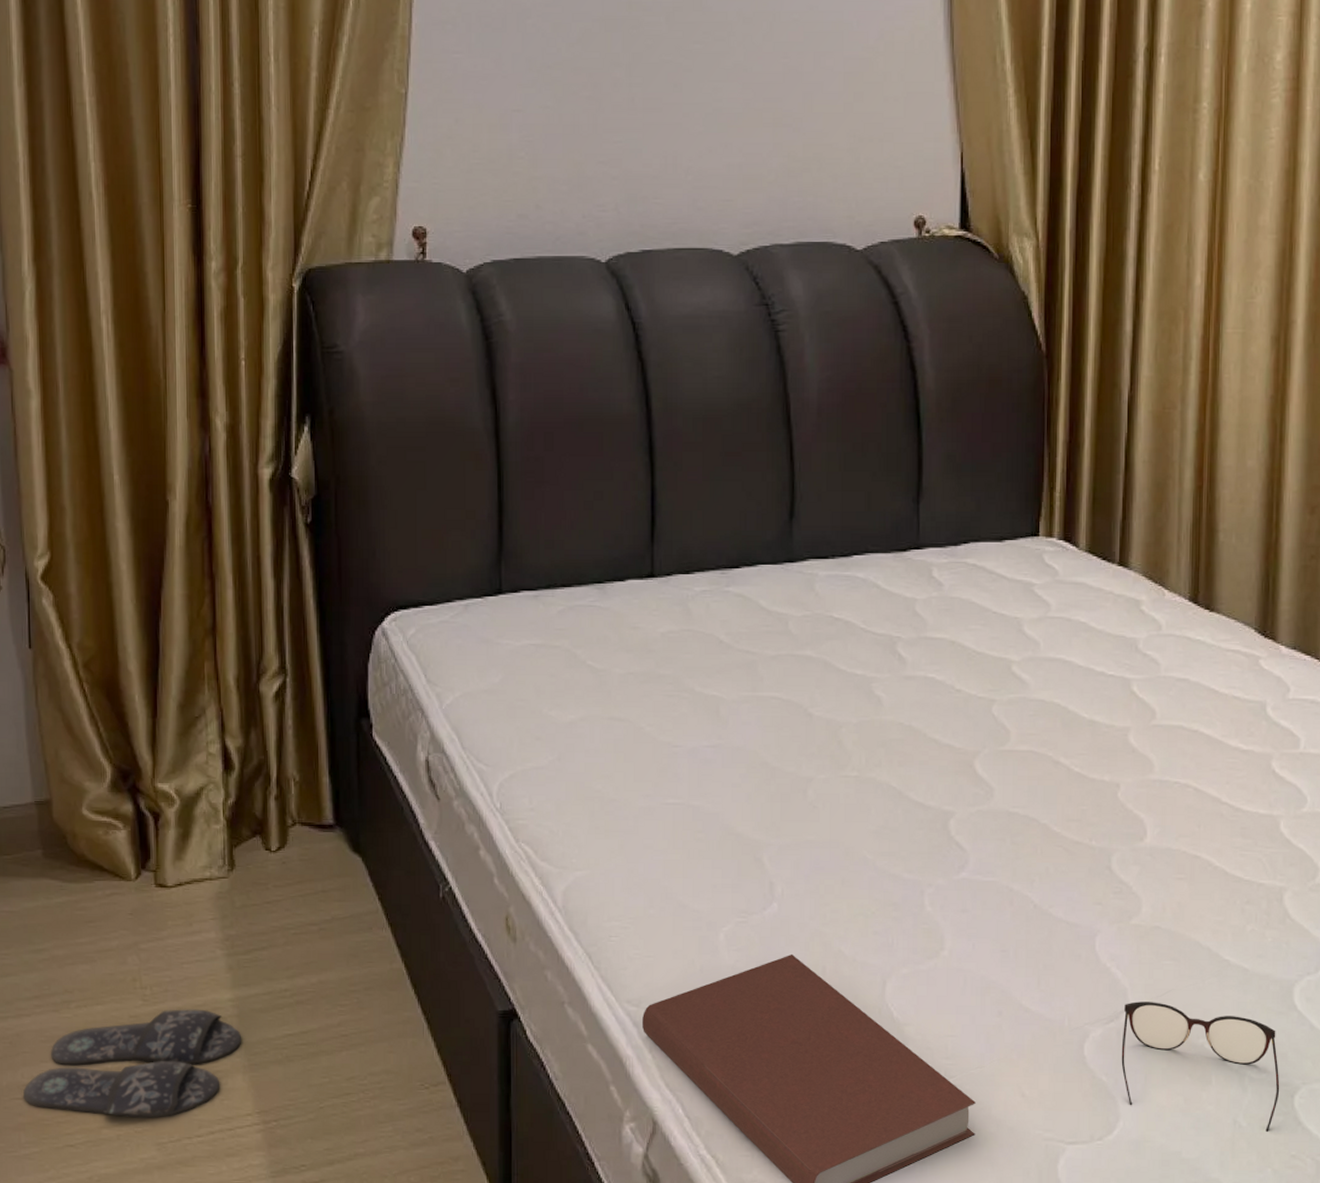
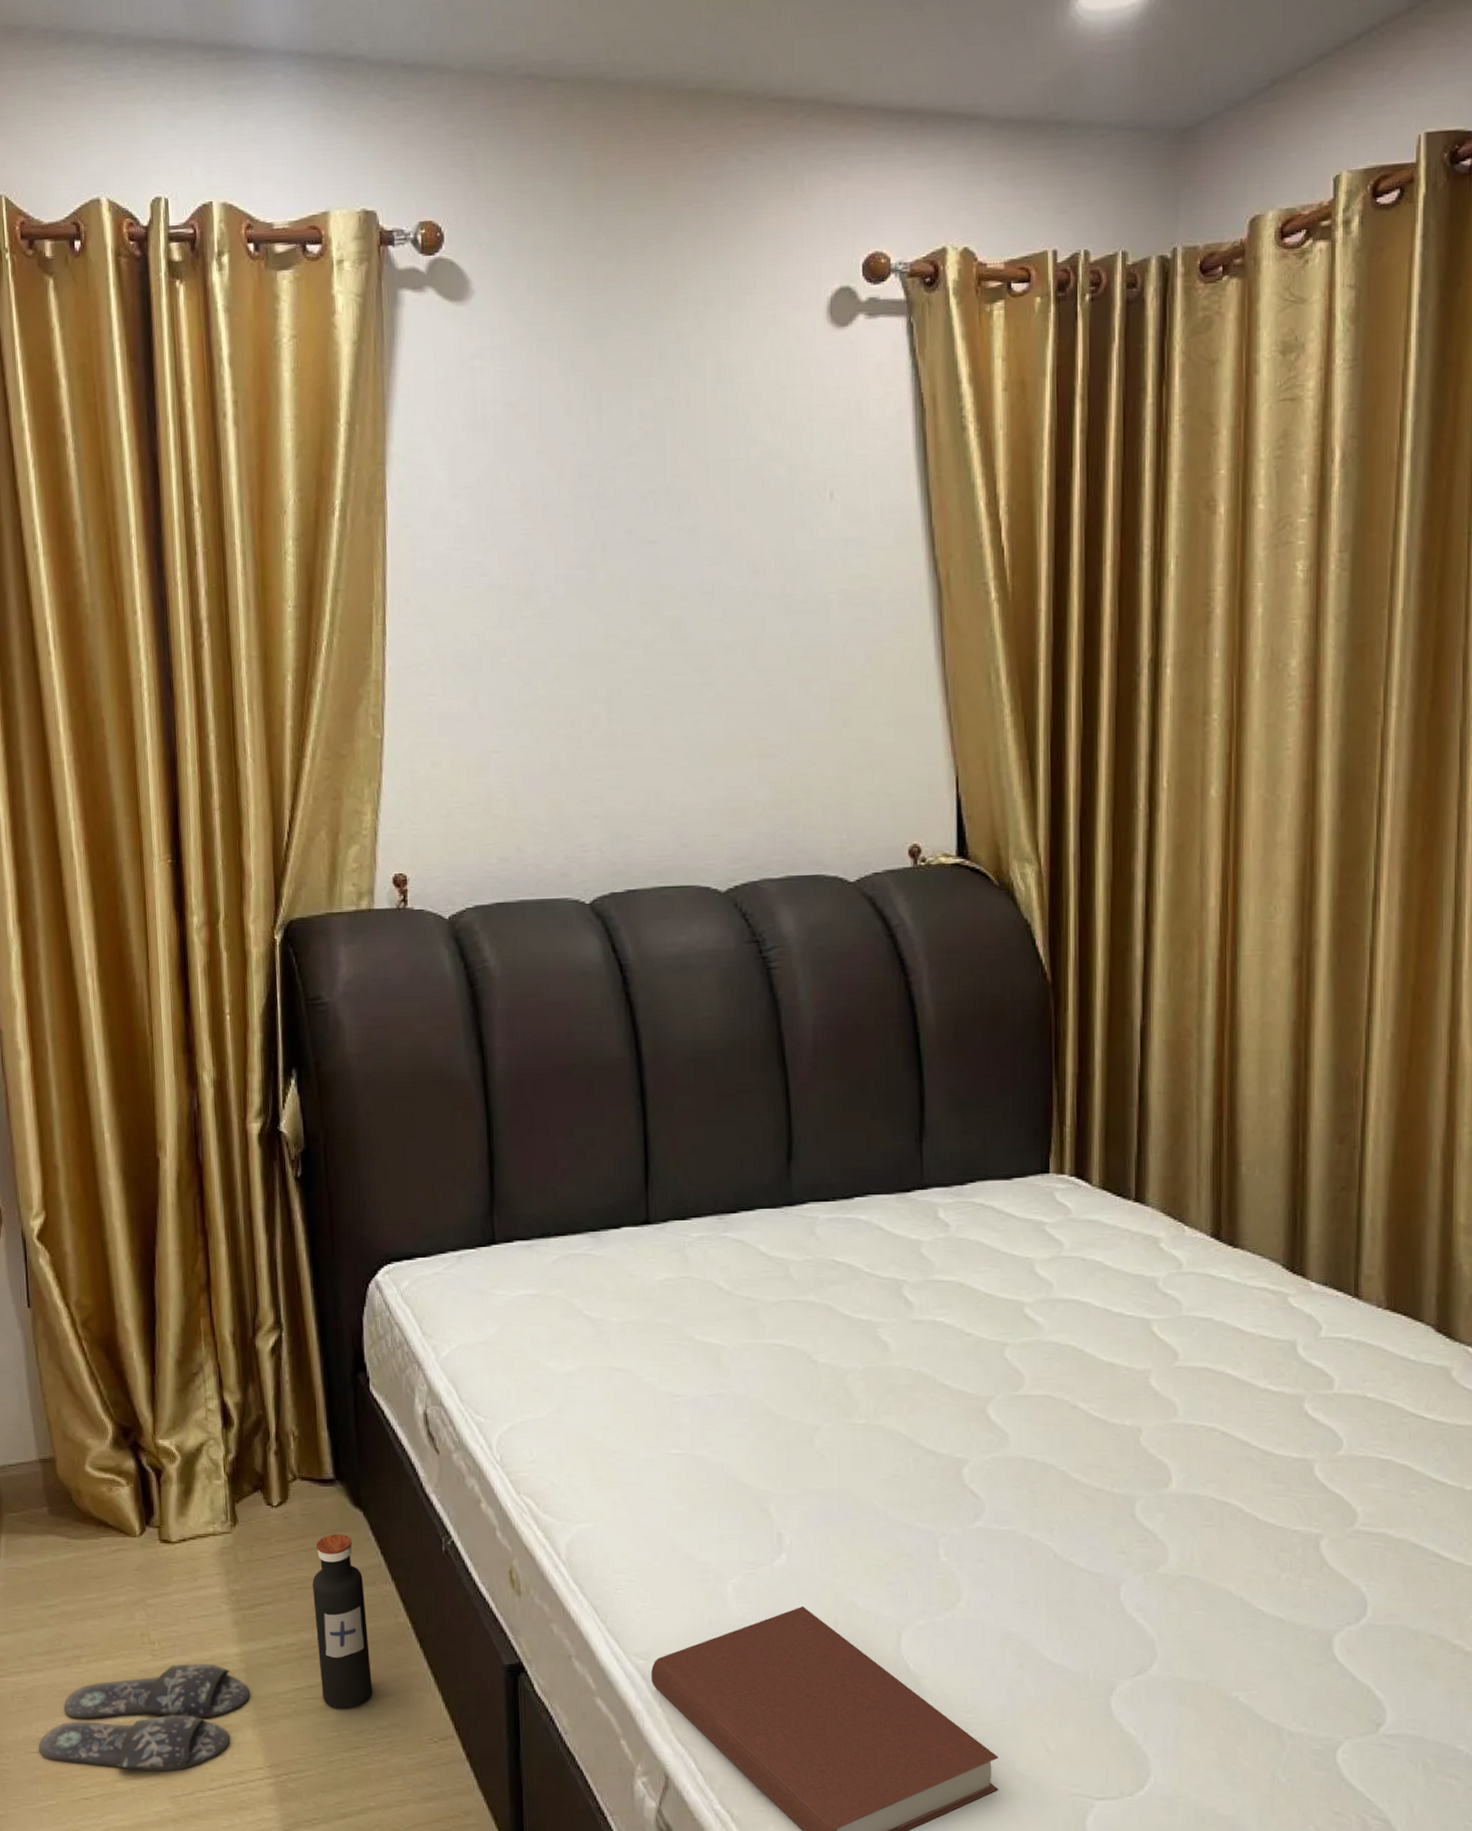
water bottle: none [309,880,365,1054] -> present [312,1534,373,1708]
spectacles: present [1121,1001,1280,1132] -> none [1150,1653,1321,1788]

